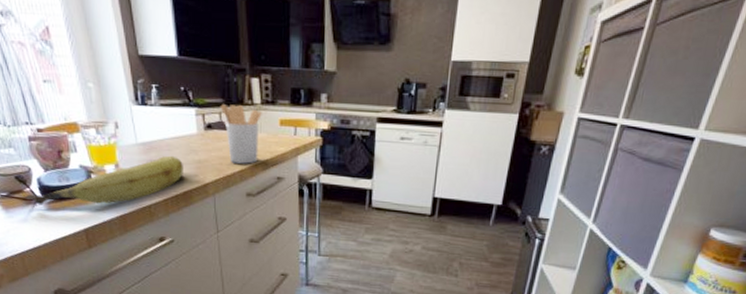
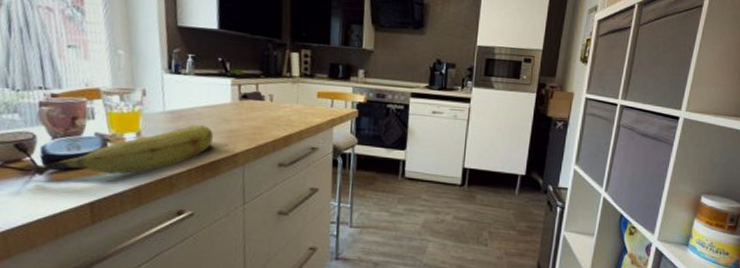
utensil holder: present [220,103,262,164] -> none [257,74,300,134]

